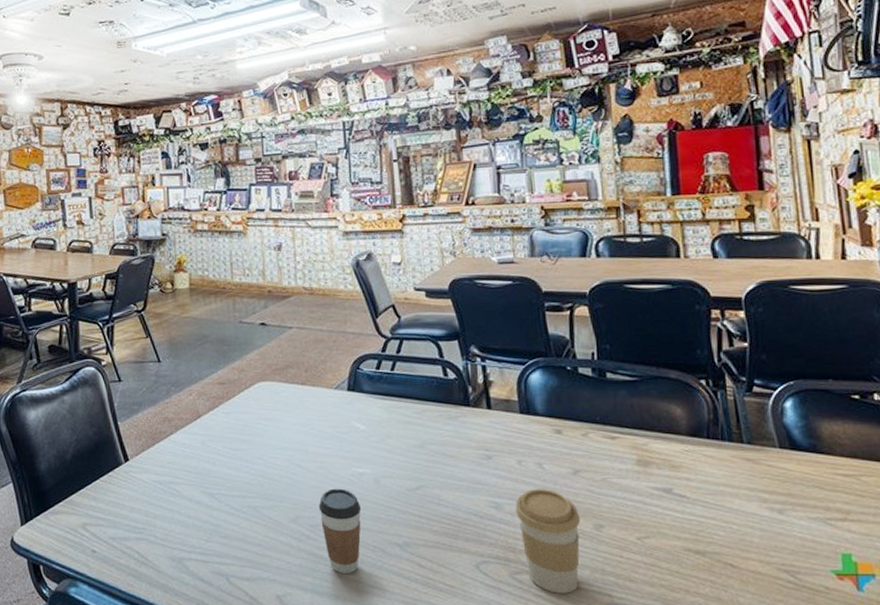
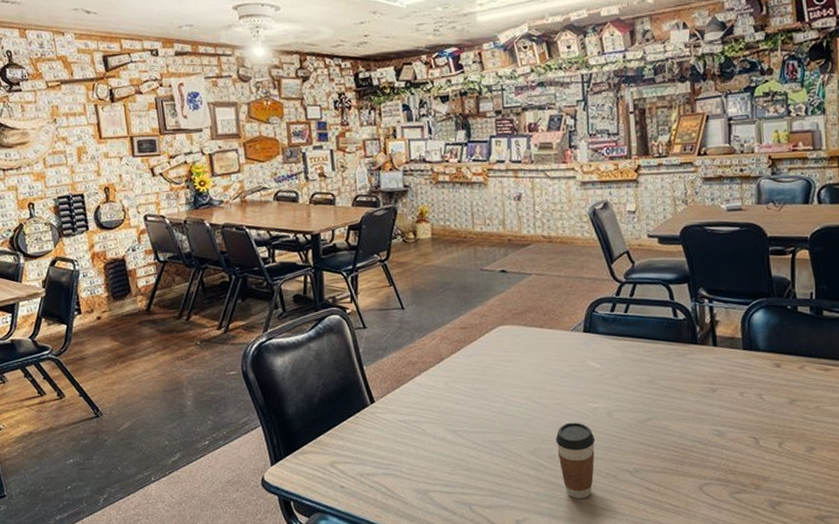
coffee cup: present [515,489,580,594] -> none [736,417,794,509]

